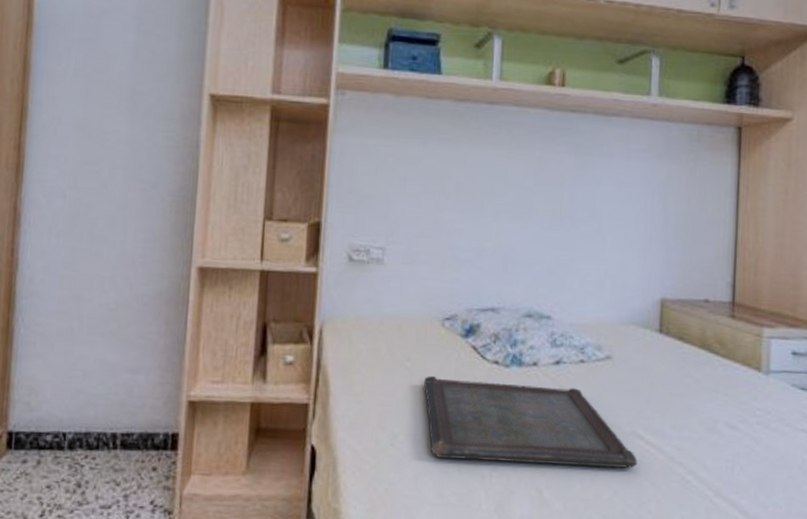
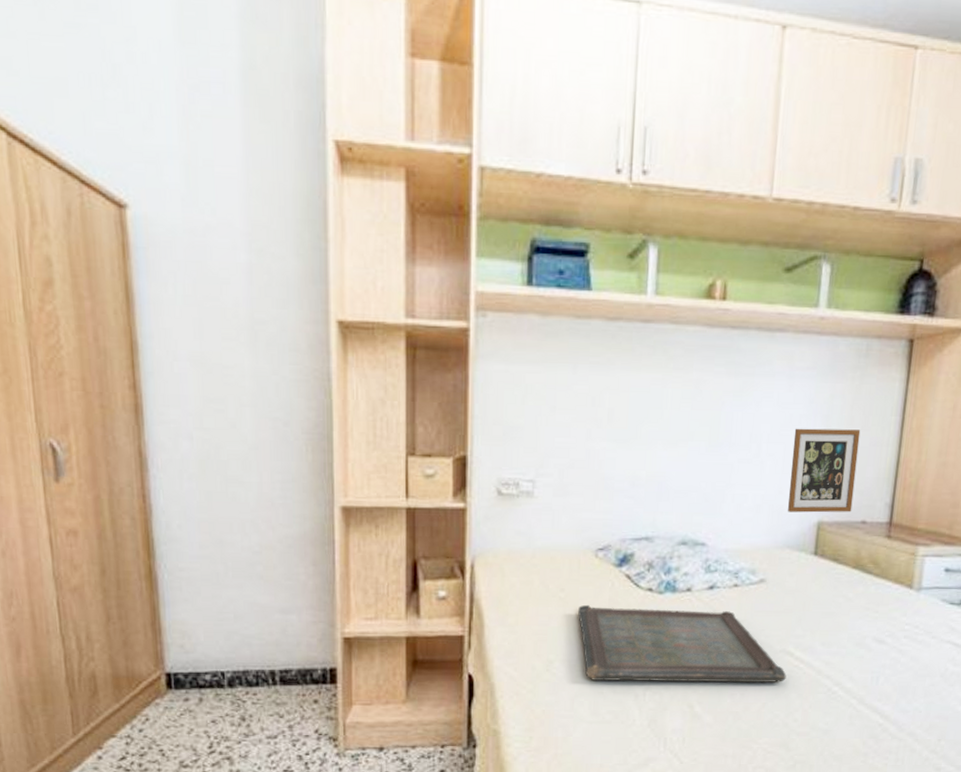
picture frame: none [630,206,698,291] -> present [788,428,861,513]

